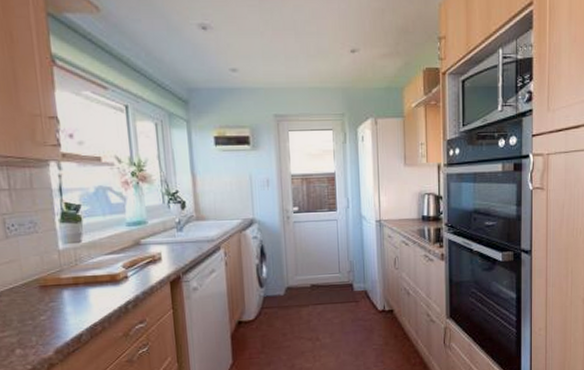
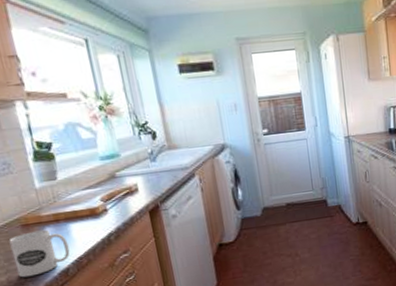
mug: none [25,292,86,341] -> present [9,229,71,278]

